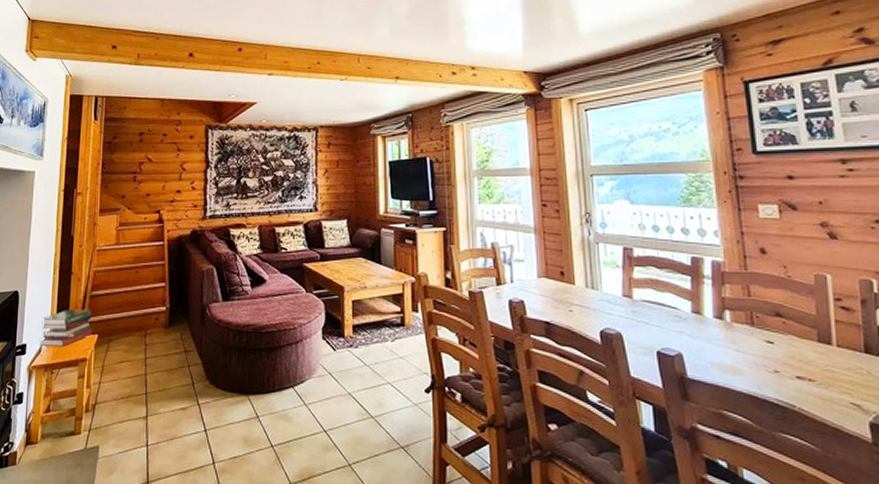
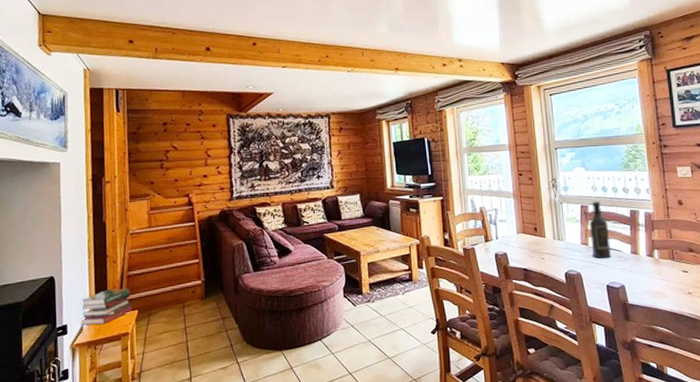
wine bottle: none [634,244,663,318] -> present [589,202,611,260]

